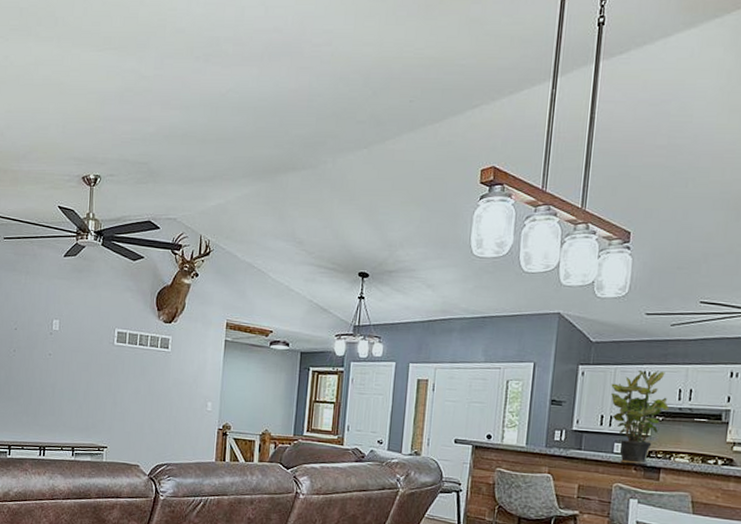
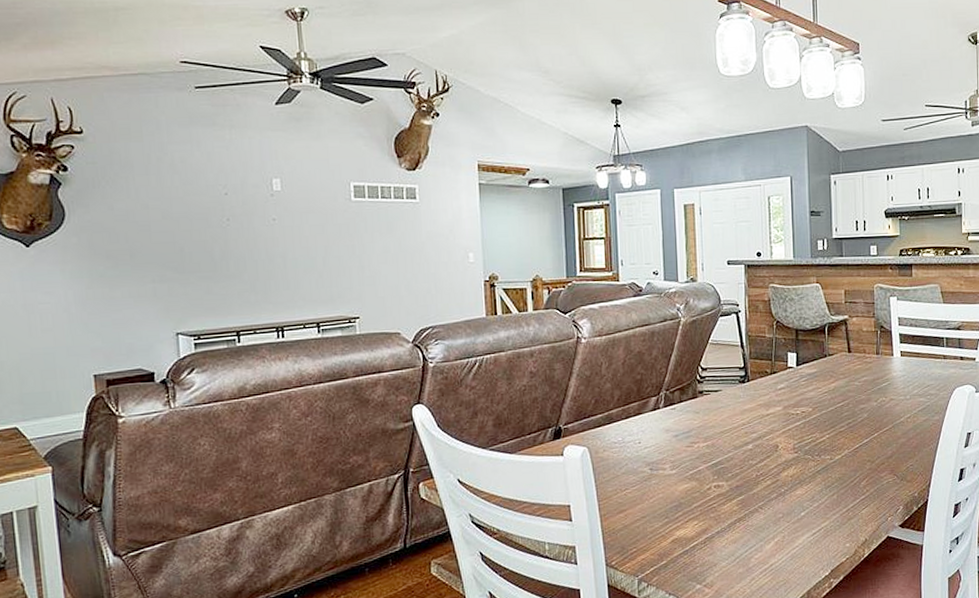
potted plant: present [611,370,669,466] -> none [860,173,912,265]

